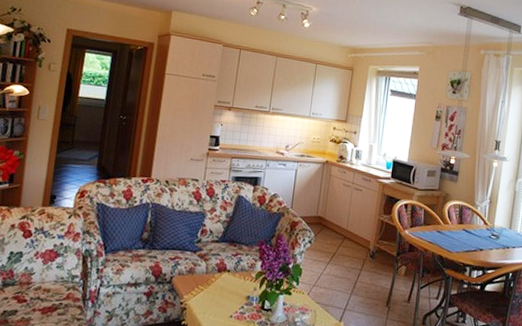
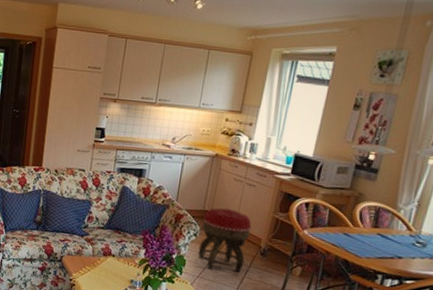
footstool: none [313,213,361,277] -> present [198,208,252,273]

